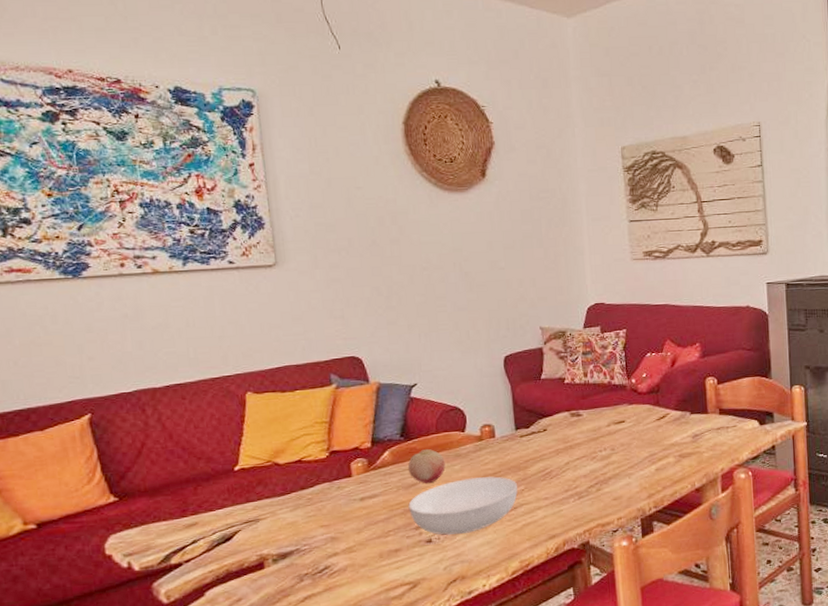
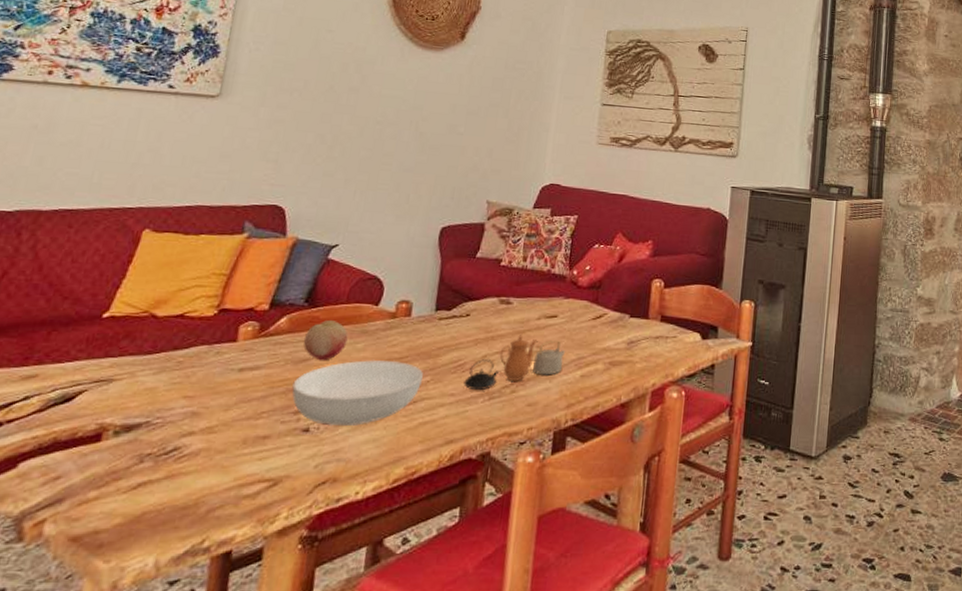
teapot: none [554,441,639,493] -> present [463,335,566,391]

